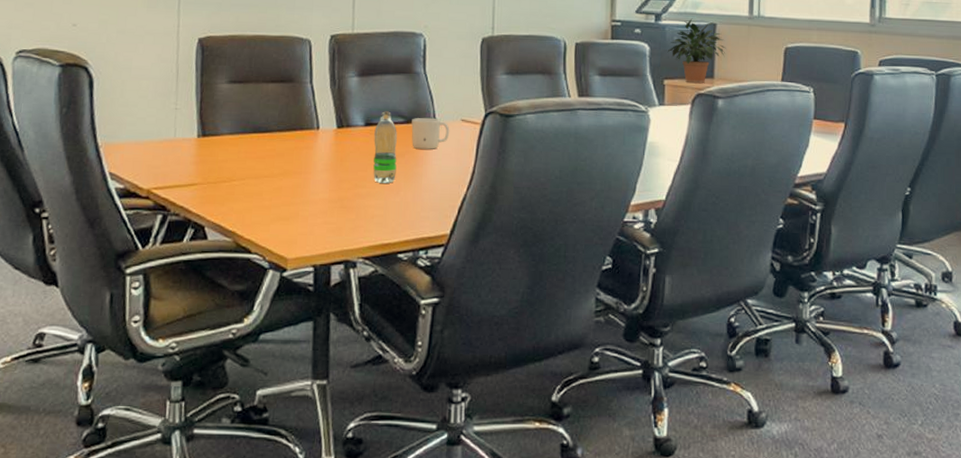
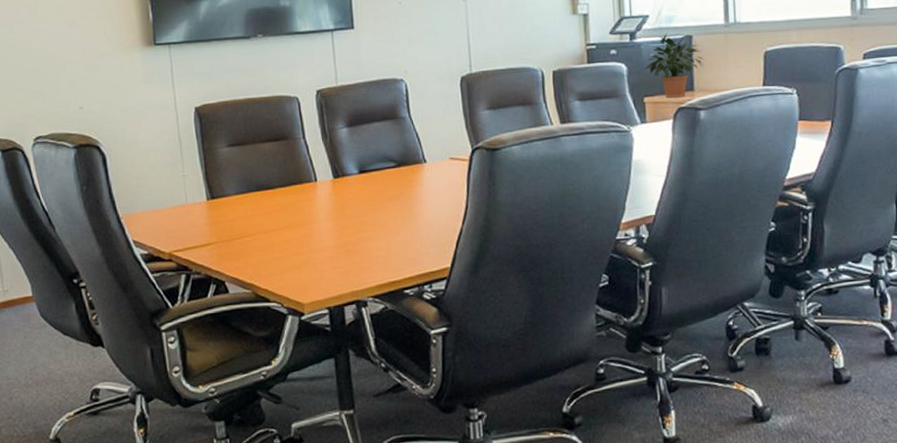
bottle: present [373,111,397,183] -> none [368,157,394,226]
mug: present [411,117,450,149] -> none [402,159,440,190]

